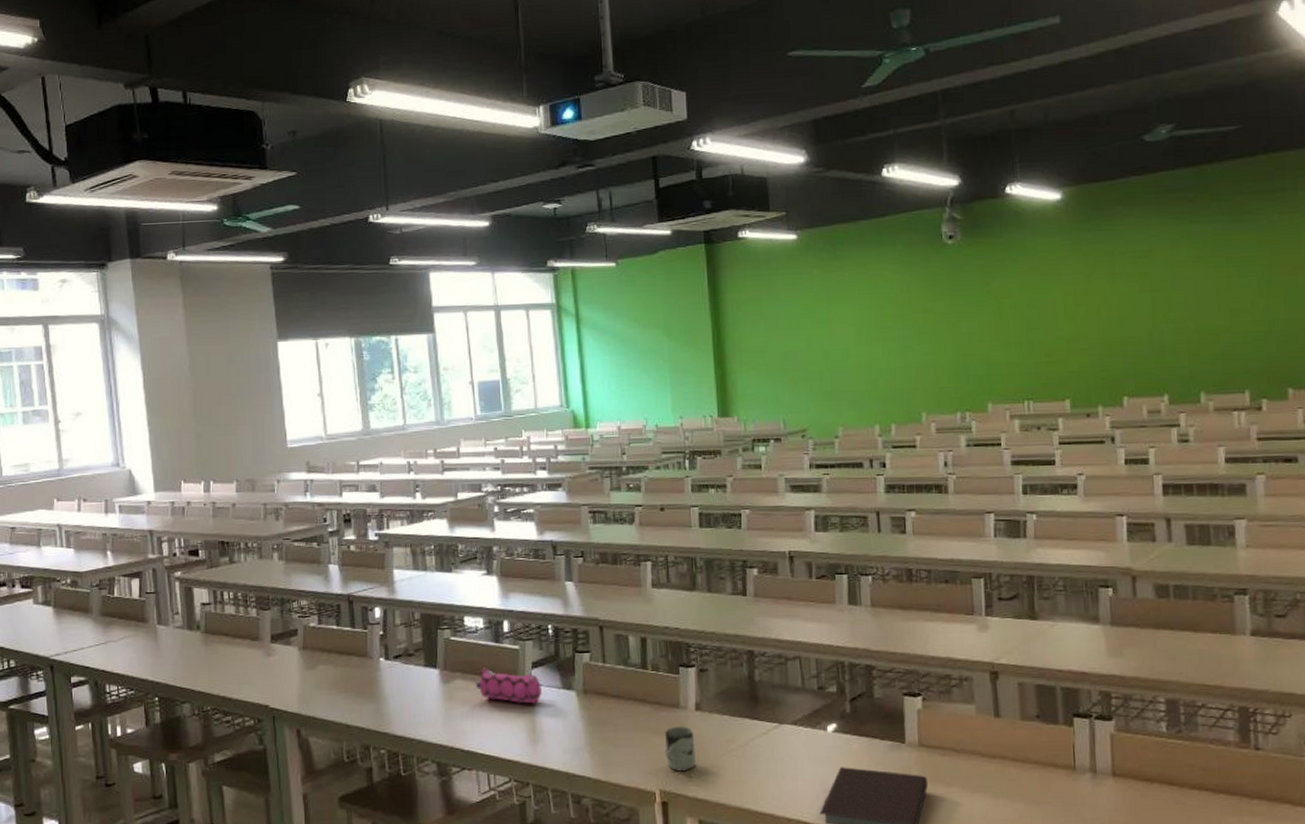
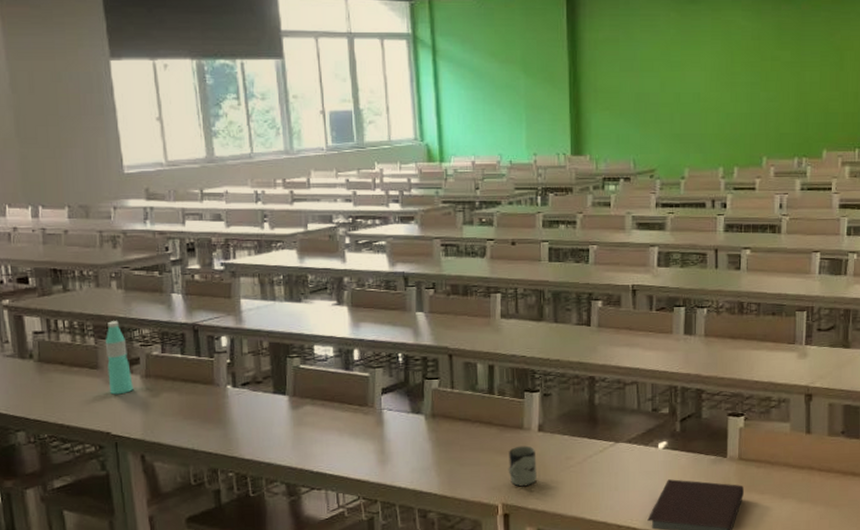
water bottle: none [266,592,291,667] -> present [105,321,133,395]
pencil case: present [476,668,543,704] -> none [326,394,392,428]

